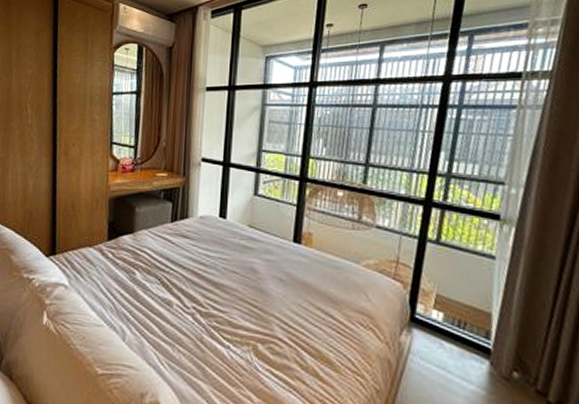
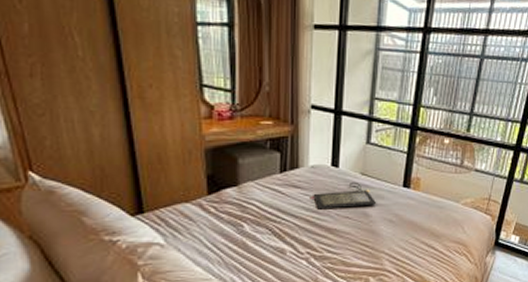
clutch bag: none [198,234,266,262] -> present [310,181,377,209]

